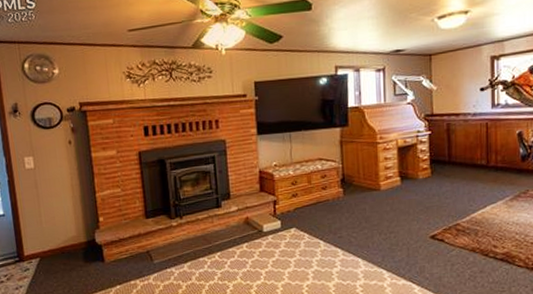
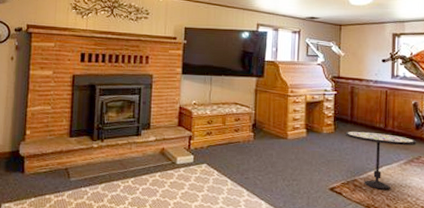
side table: none [443,170,523,231] -> present [345,131,417,190]

